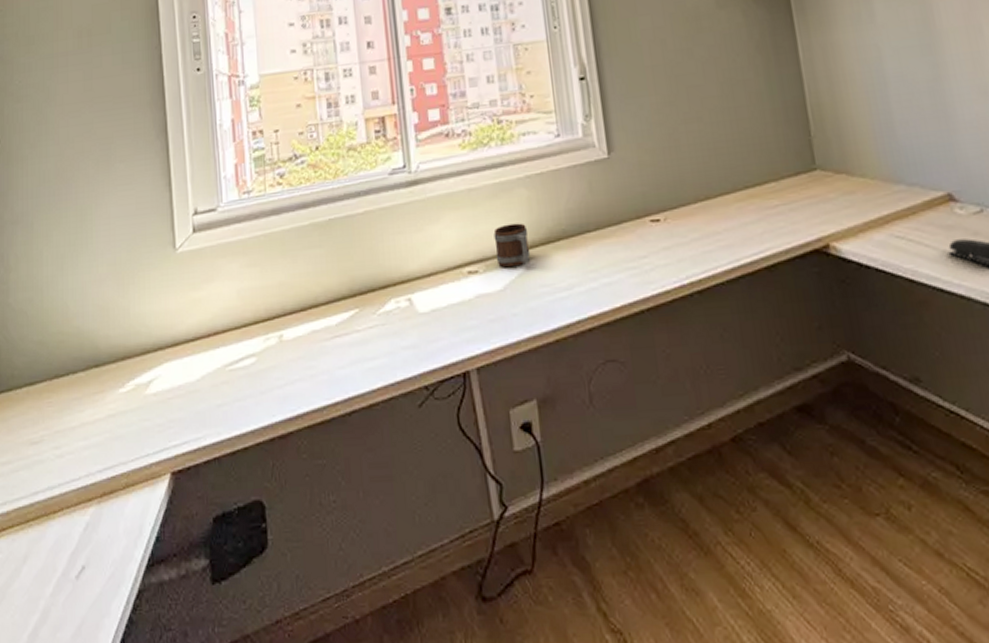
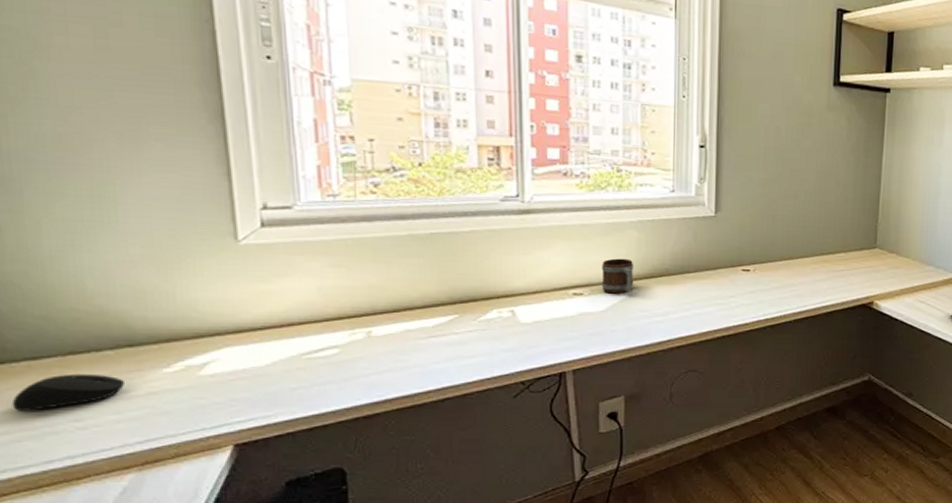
computer mouse: none [14,397,92,439] -> present [11,373,126,411]

